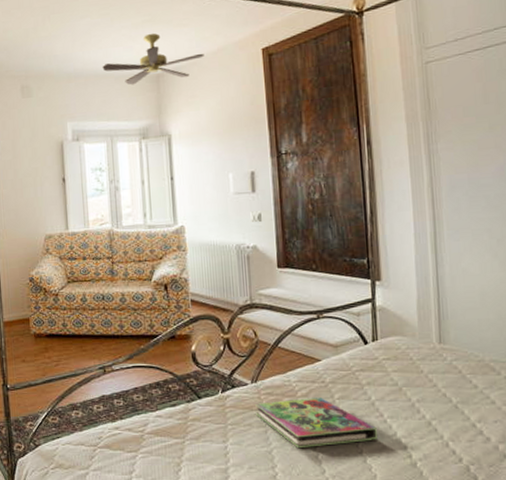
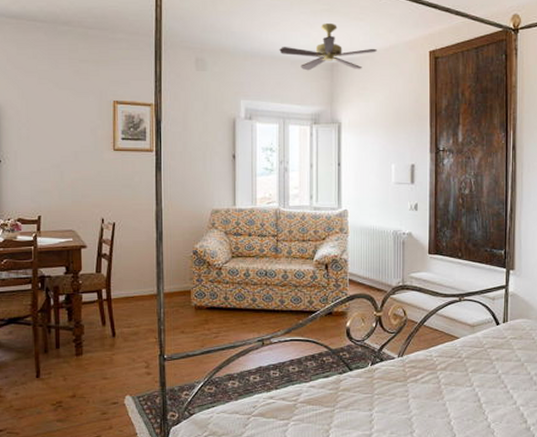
book: present [255,398,377,449] -> none [400,371,501,416]

